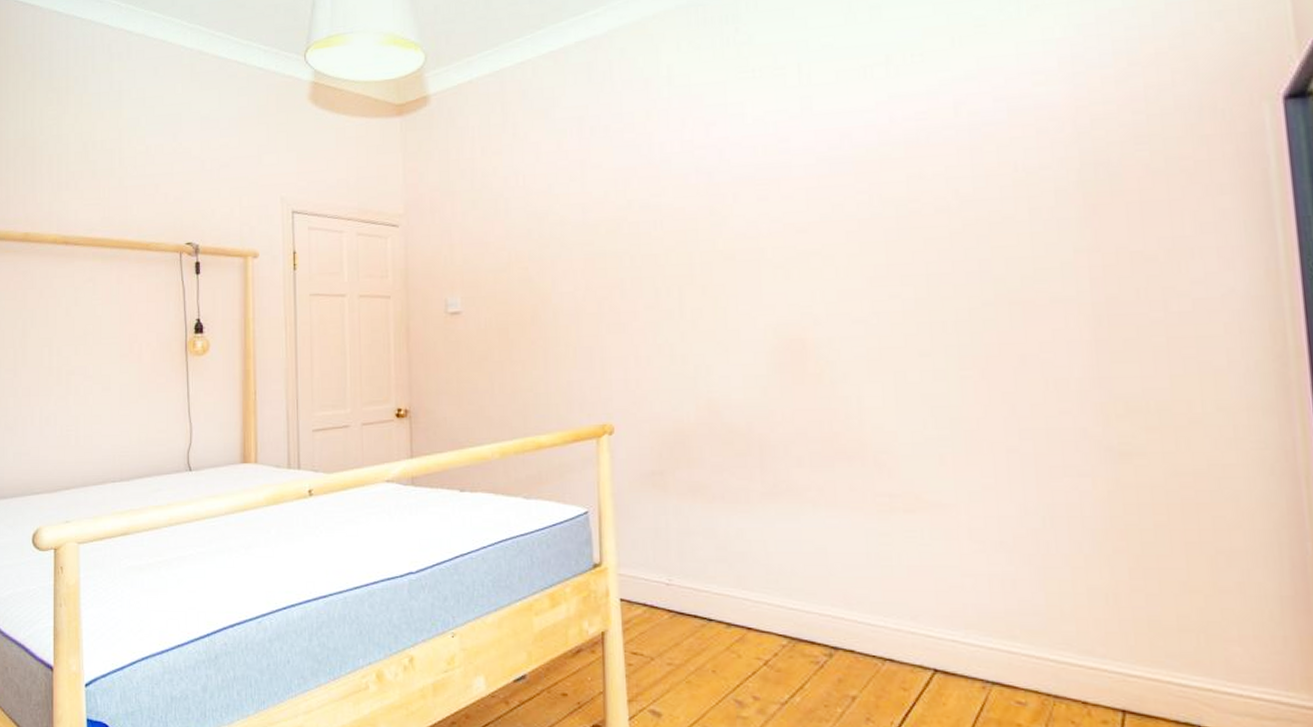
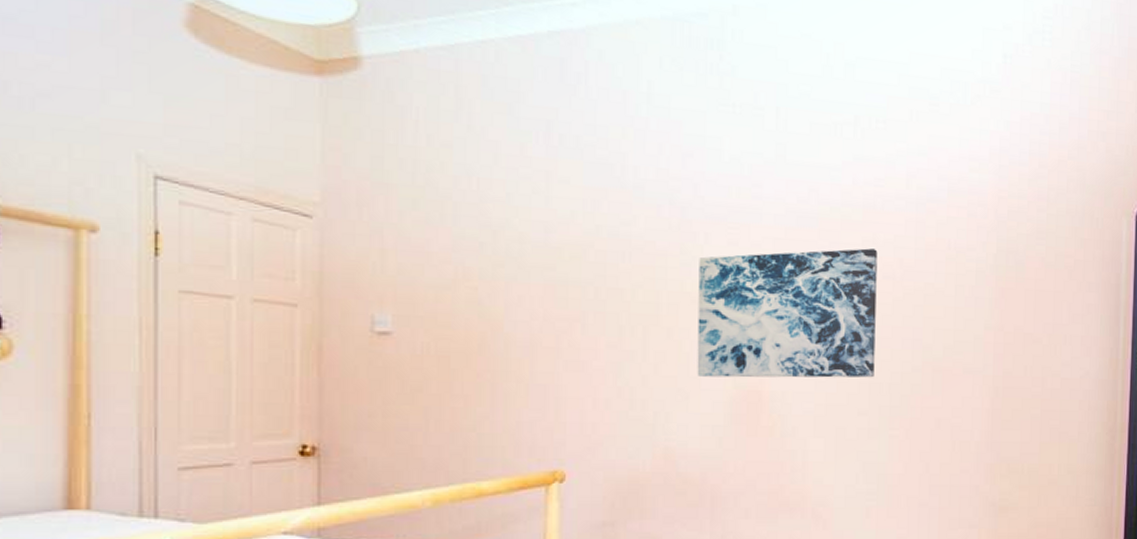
wall art: none [729,183,935,329] -> present [697,248,878,378]

